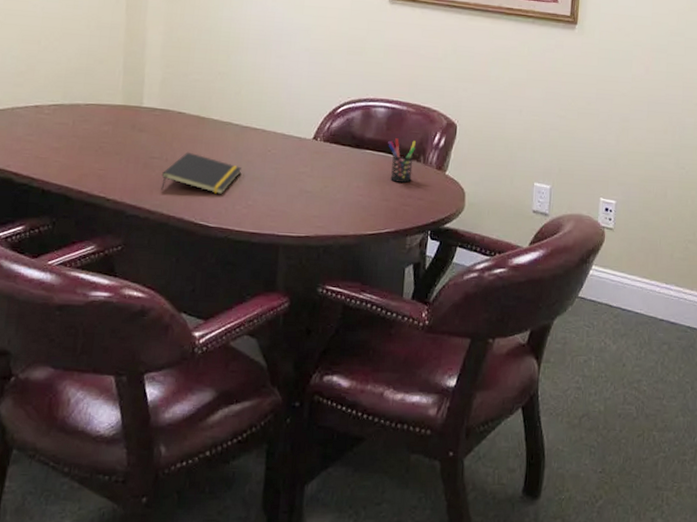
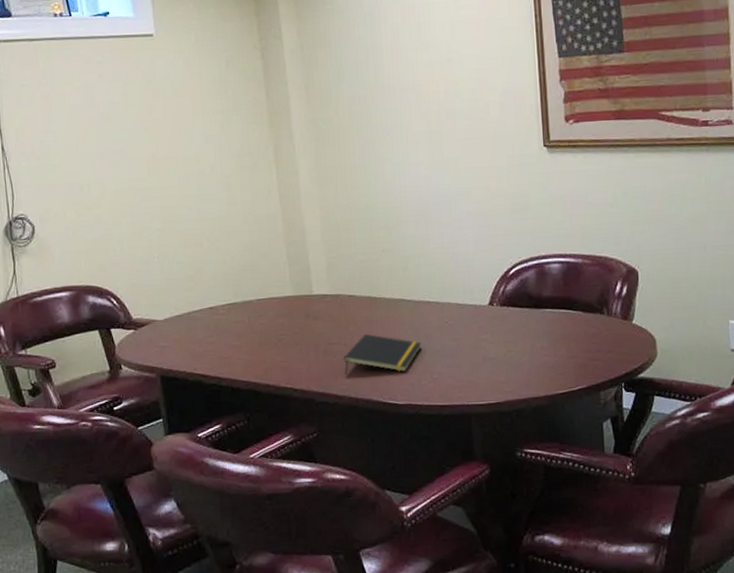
pen holder: present [388,138,416,183] -> none [567,293,597,338]

